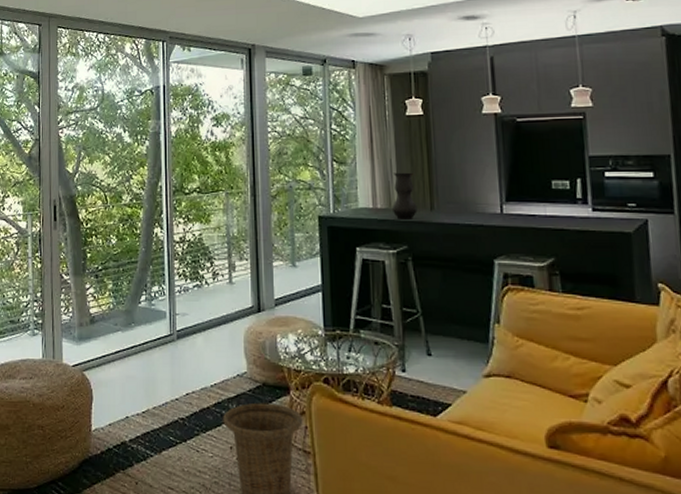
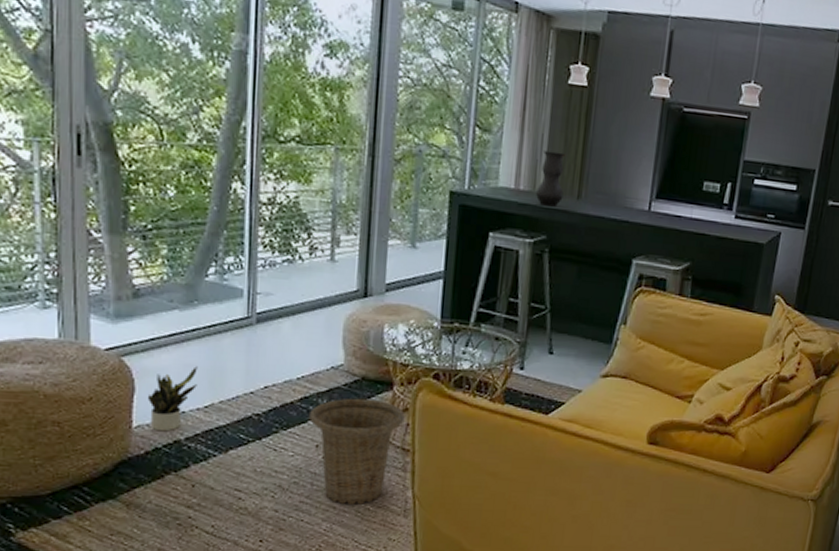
potted plant: none [101,377,136,434] -> present [147,366,198,432]

